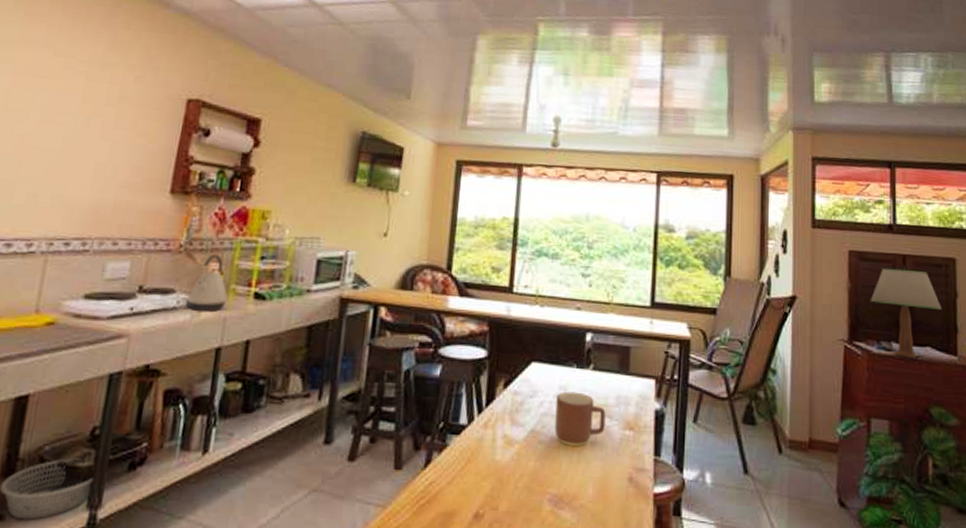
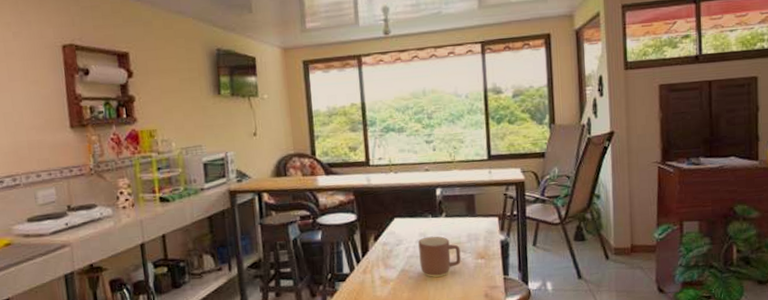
kettle: present [186,254,228,312] -> none [107,172,140,218]
table lamp: present [870,266,943,360] -> none [680,91,745,170]

